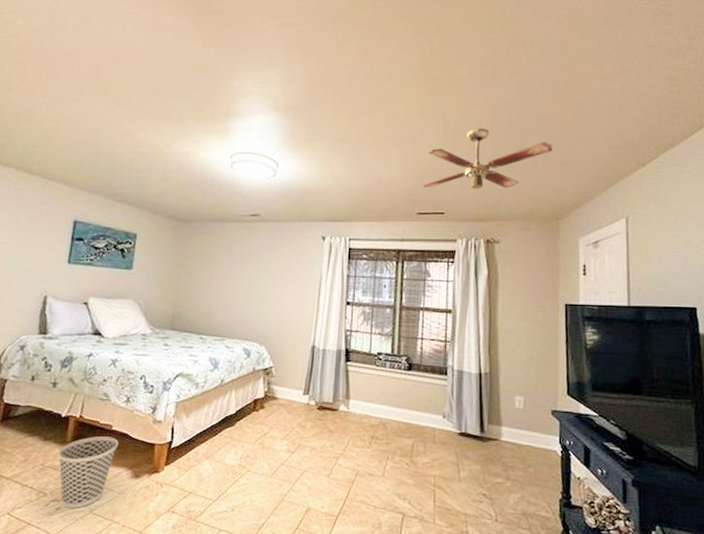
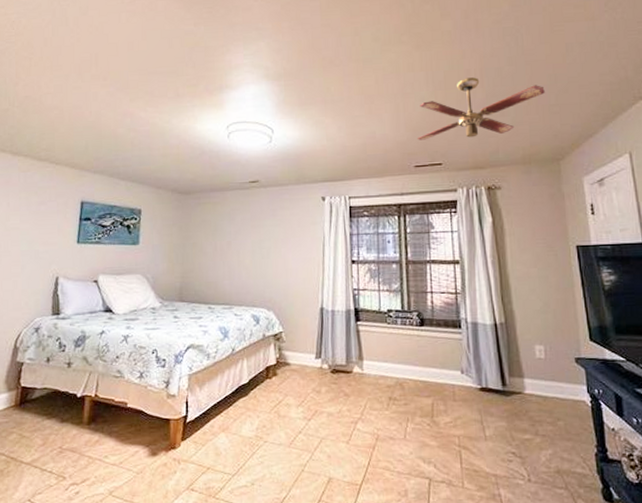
wastebasket: present [58,436,119,508] -> none [75,414,134,491]

